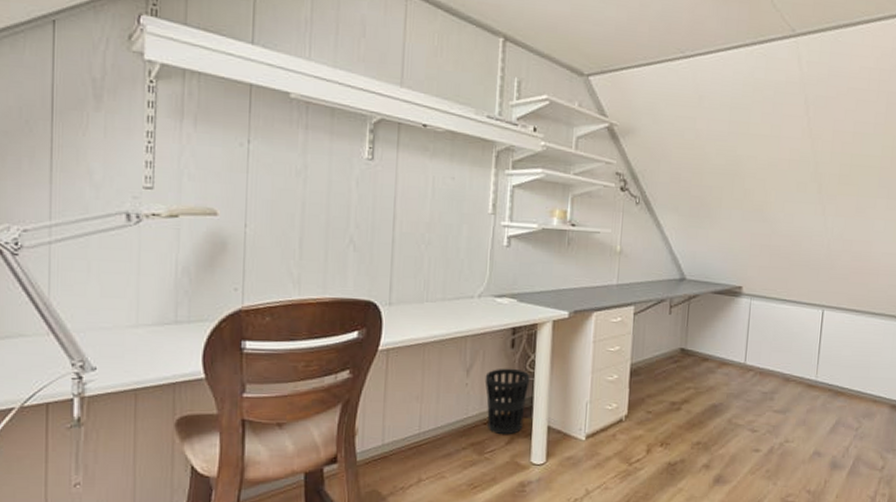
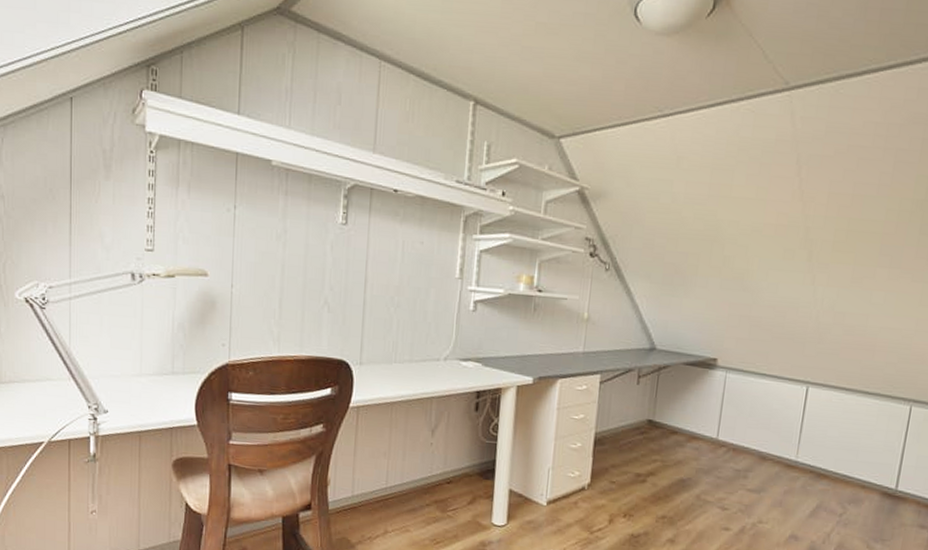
wastebasket: present [485,368,530,435] -> none [449,430,493,495]

